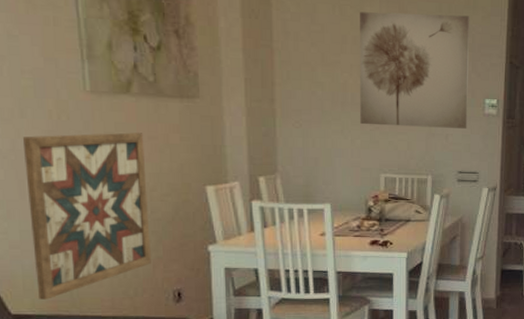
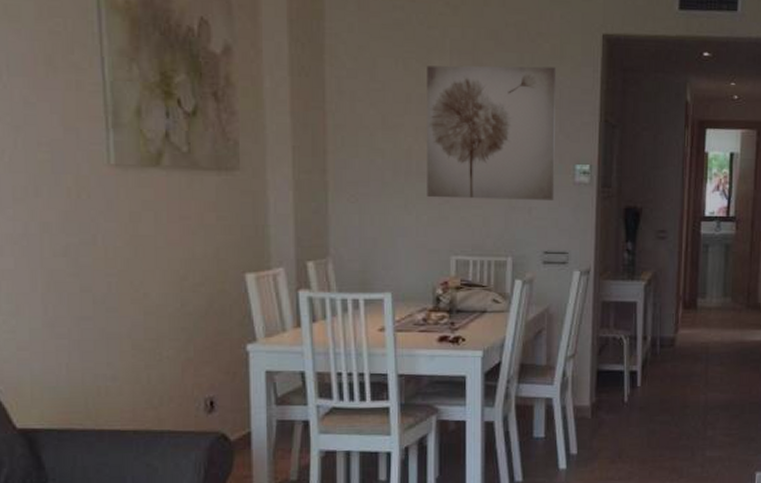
wall art: present [22,132,151,300] -> none [36,212,180,411]

